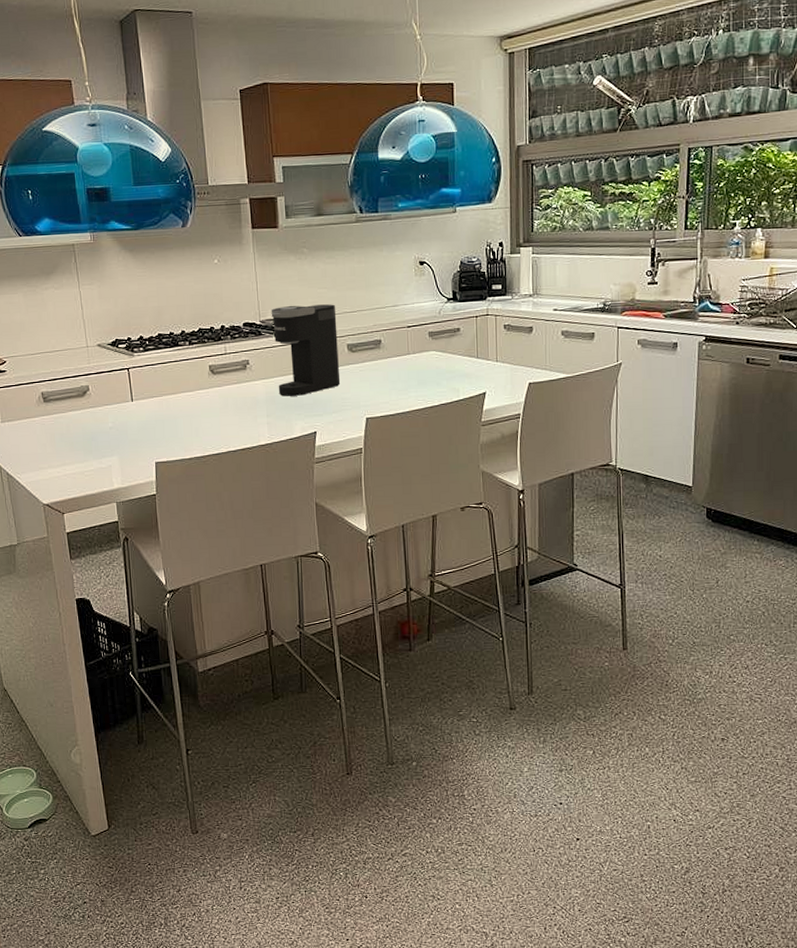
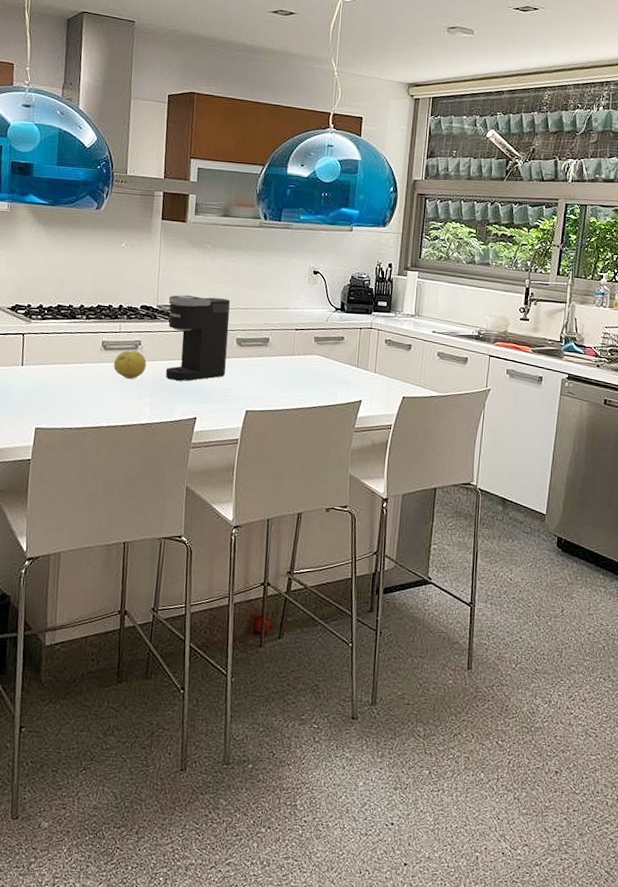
fruit: none [224,371,258,402] -> present [113,350,147,380]

